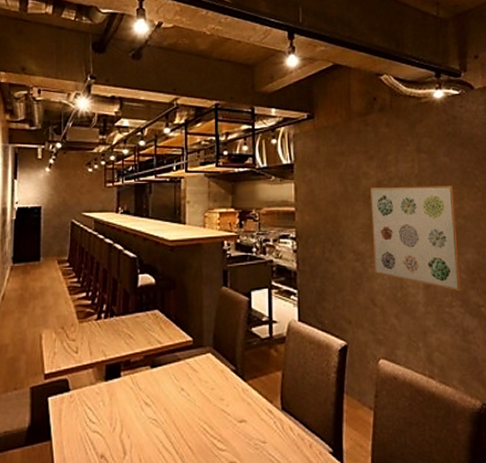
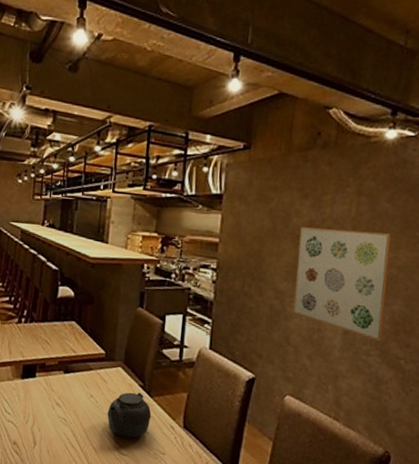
teapot: none [201,378,248,430] -> present [107,392,152,439]

